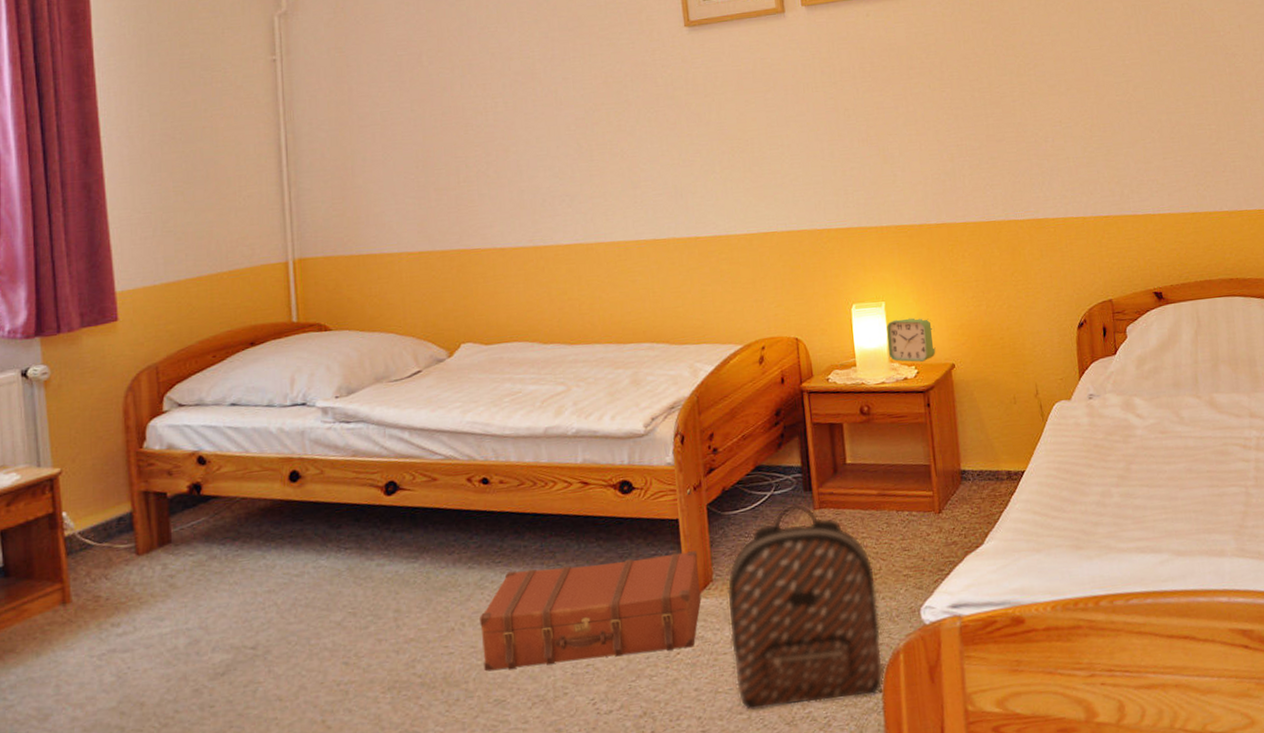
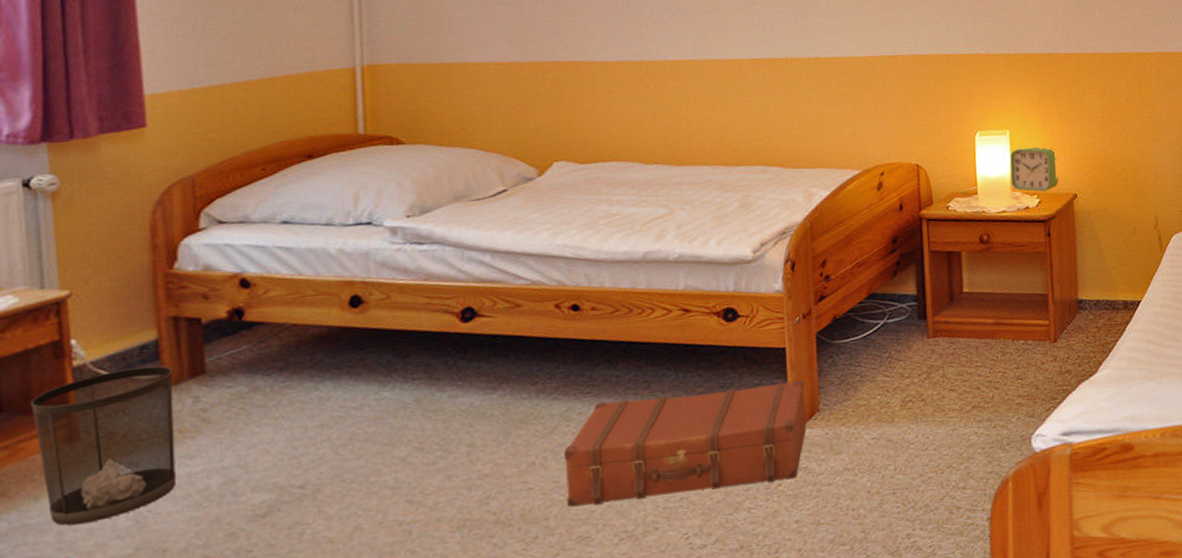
waste bin: none [31,535,151,680] -> present [29,365,177,525]
backpack: present [726,503,883,710] -> none [833,332,991,541]

